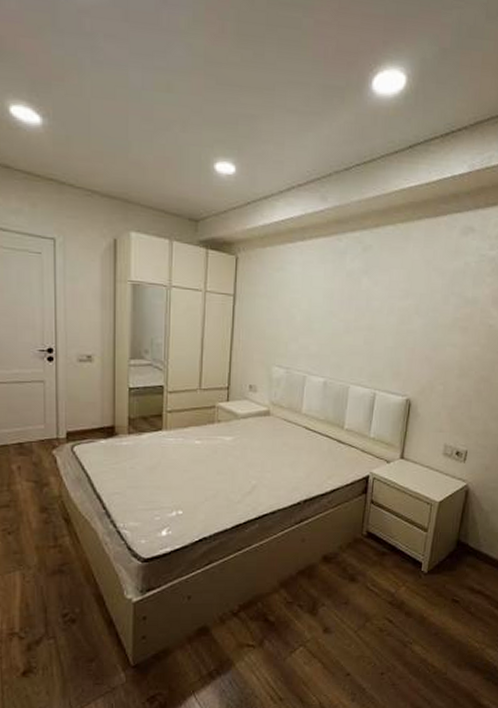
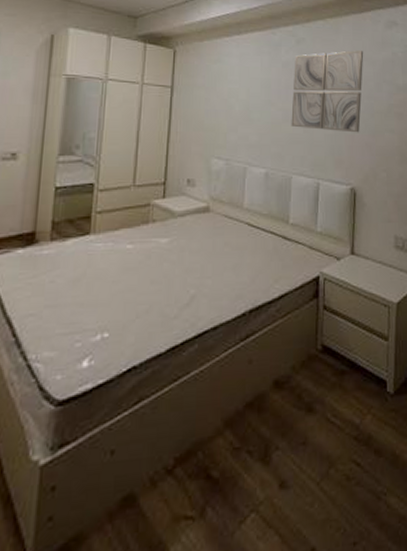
wall art: none [352,259,434,346] -> present [291,50,364,133]

